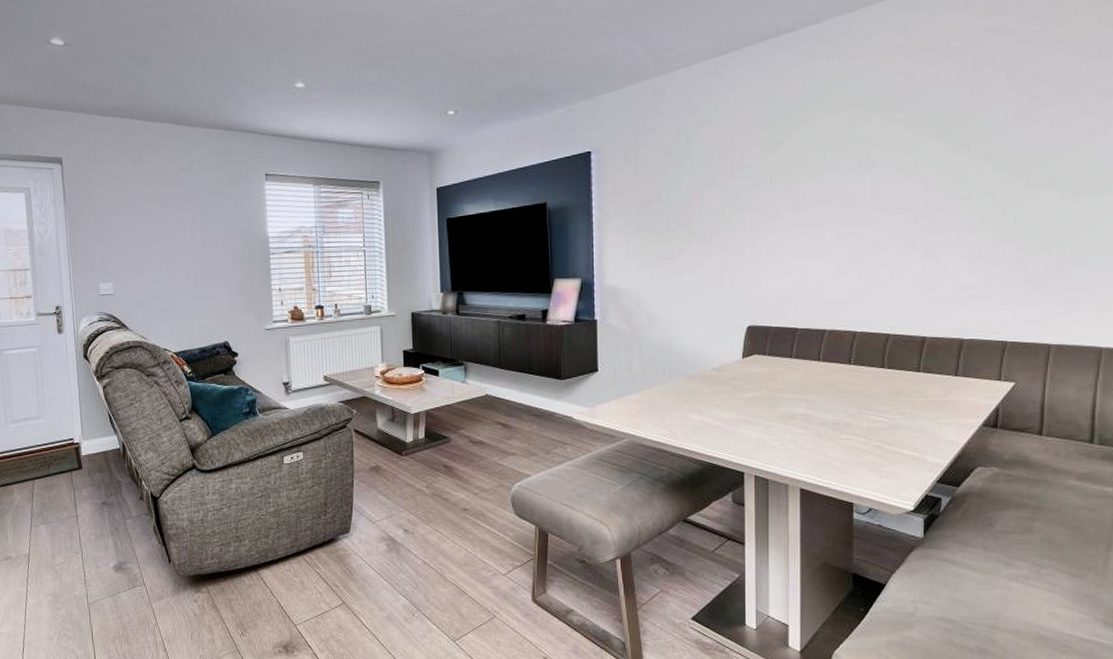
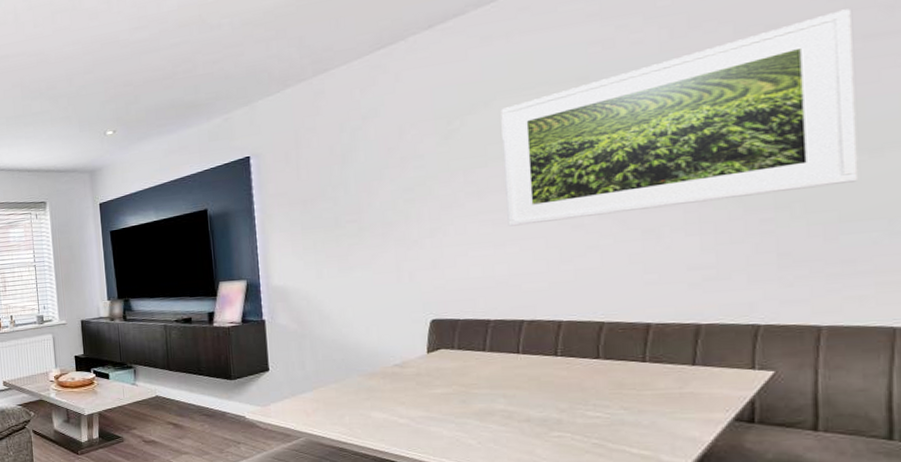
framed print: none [818,68,1091,240] -> present [500,9,859,227]

